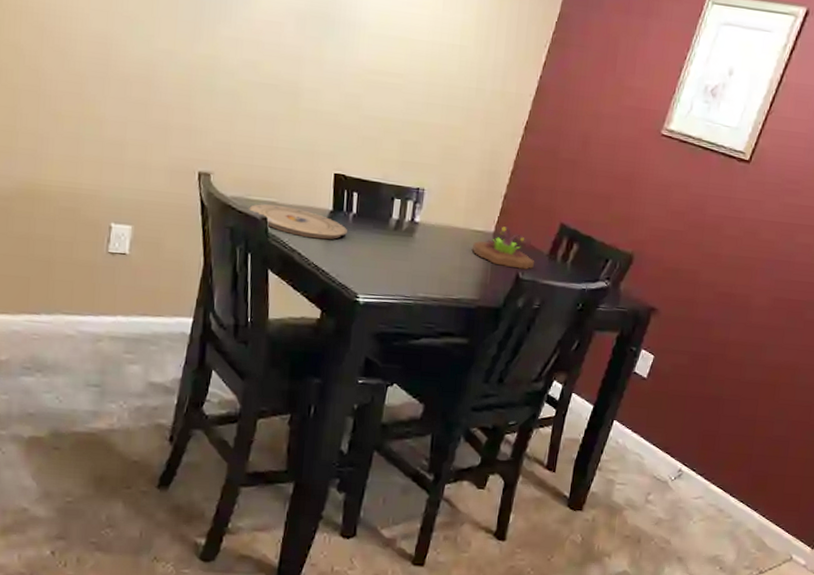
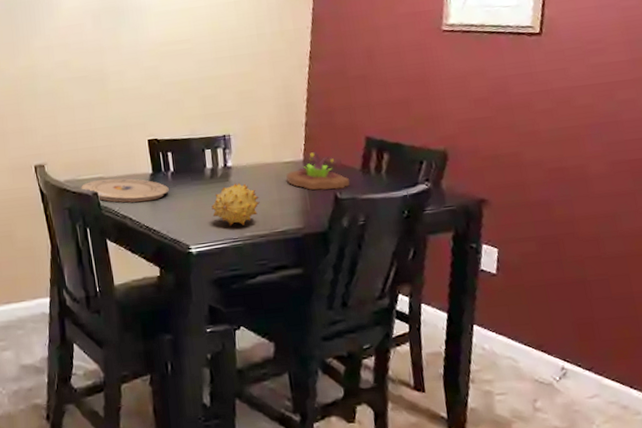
fruit: none [388,240,441,285] -> present [211,182,260,227]

